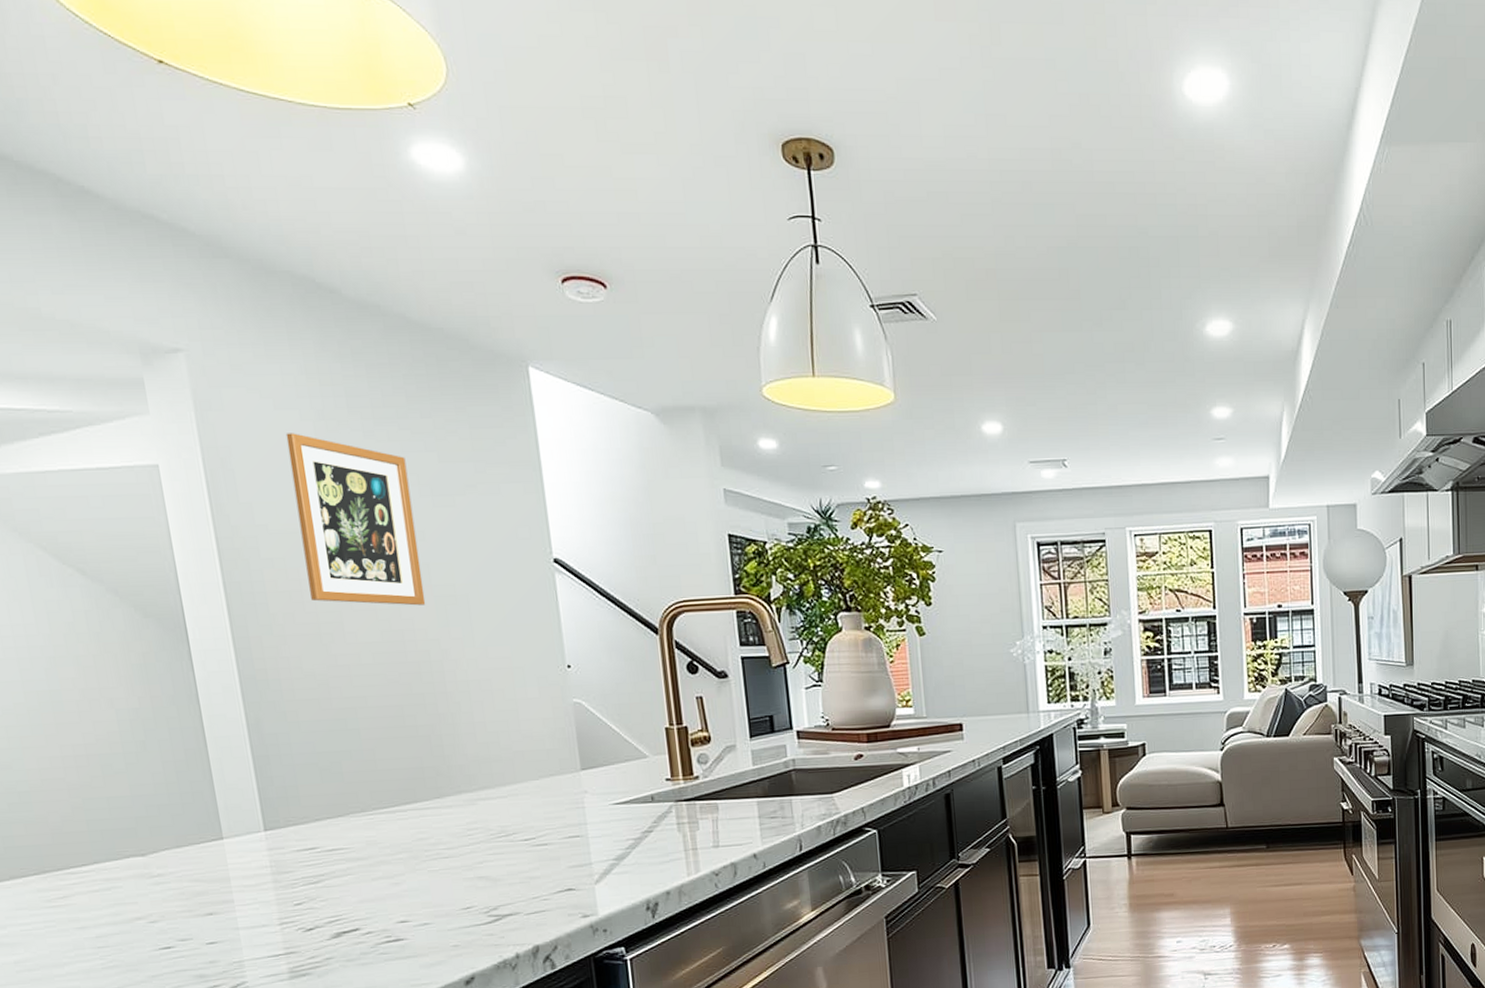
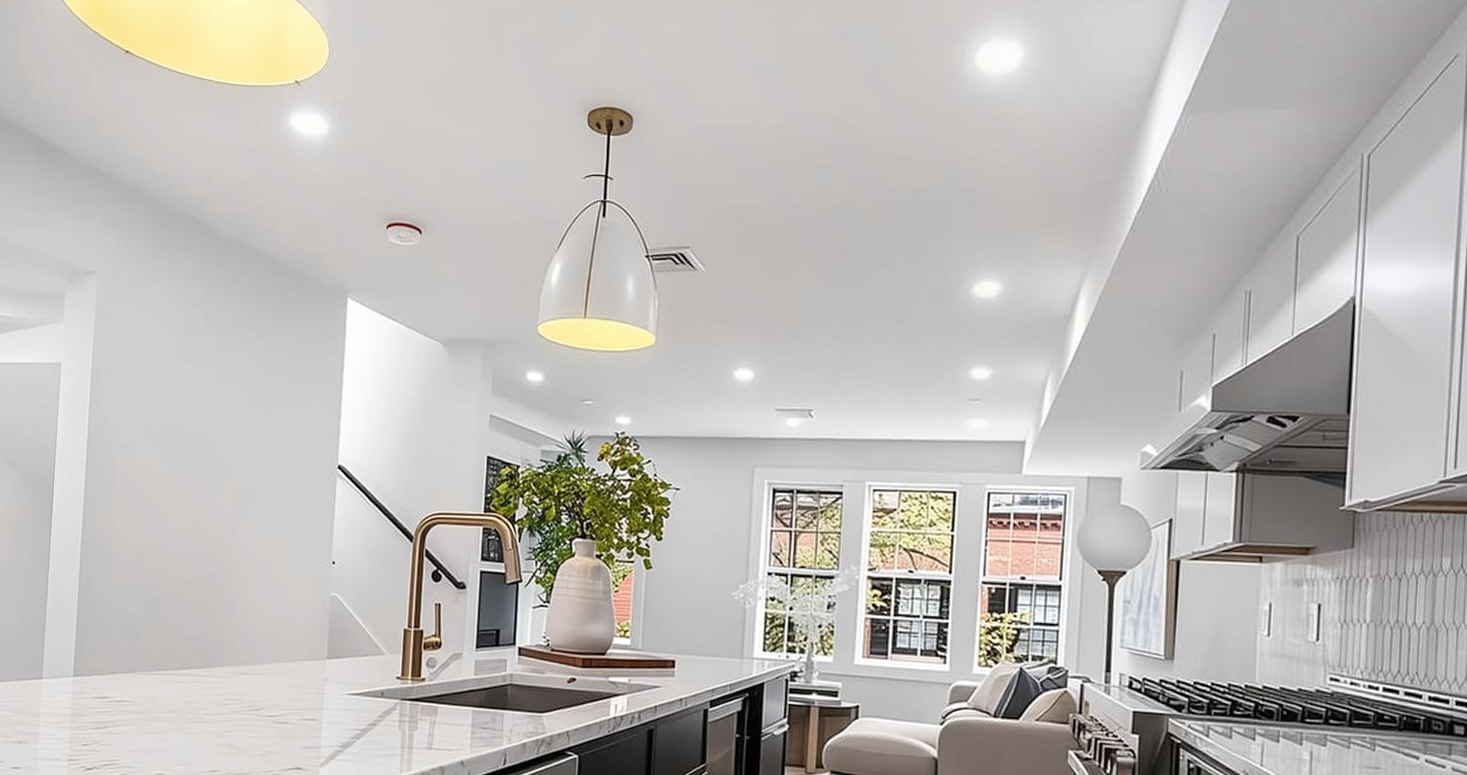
wall art: present [285,433,426,606] -> none [146,343,239,496]

